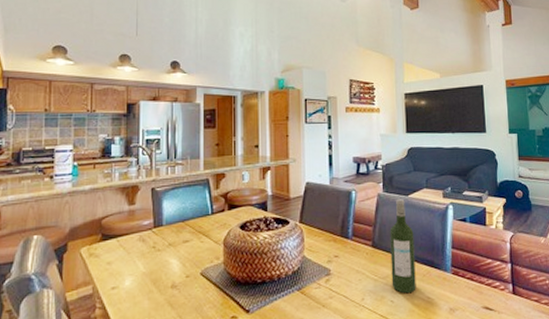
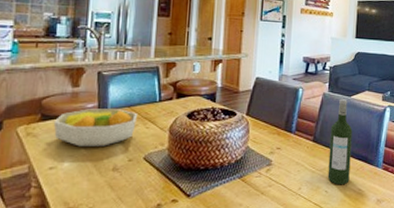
fruit bowl: none [113,224,191,265] -> present [53,109,137,147]

